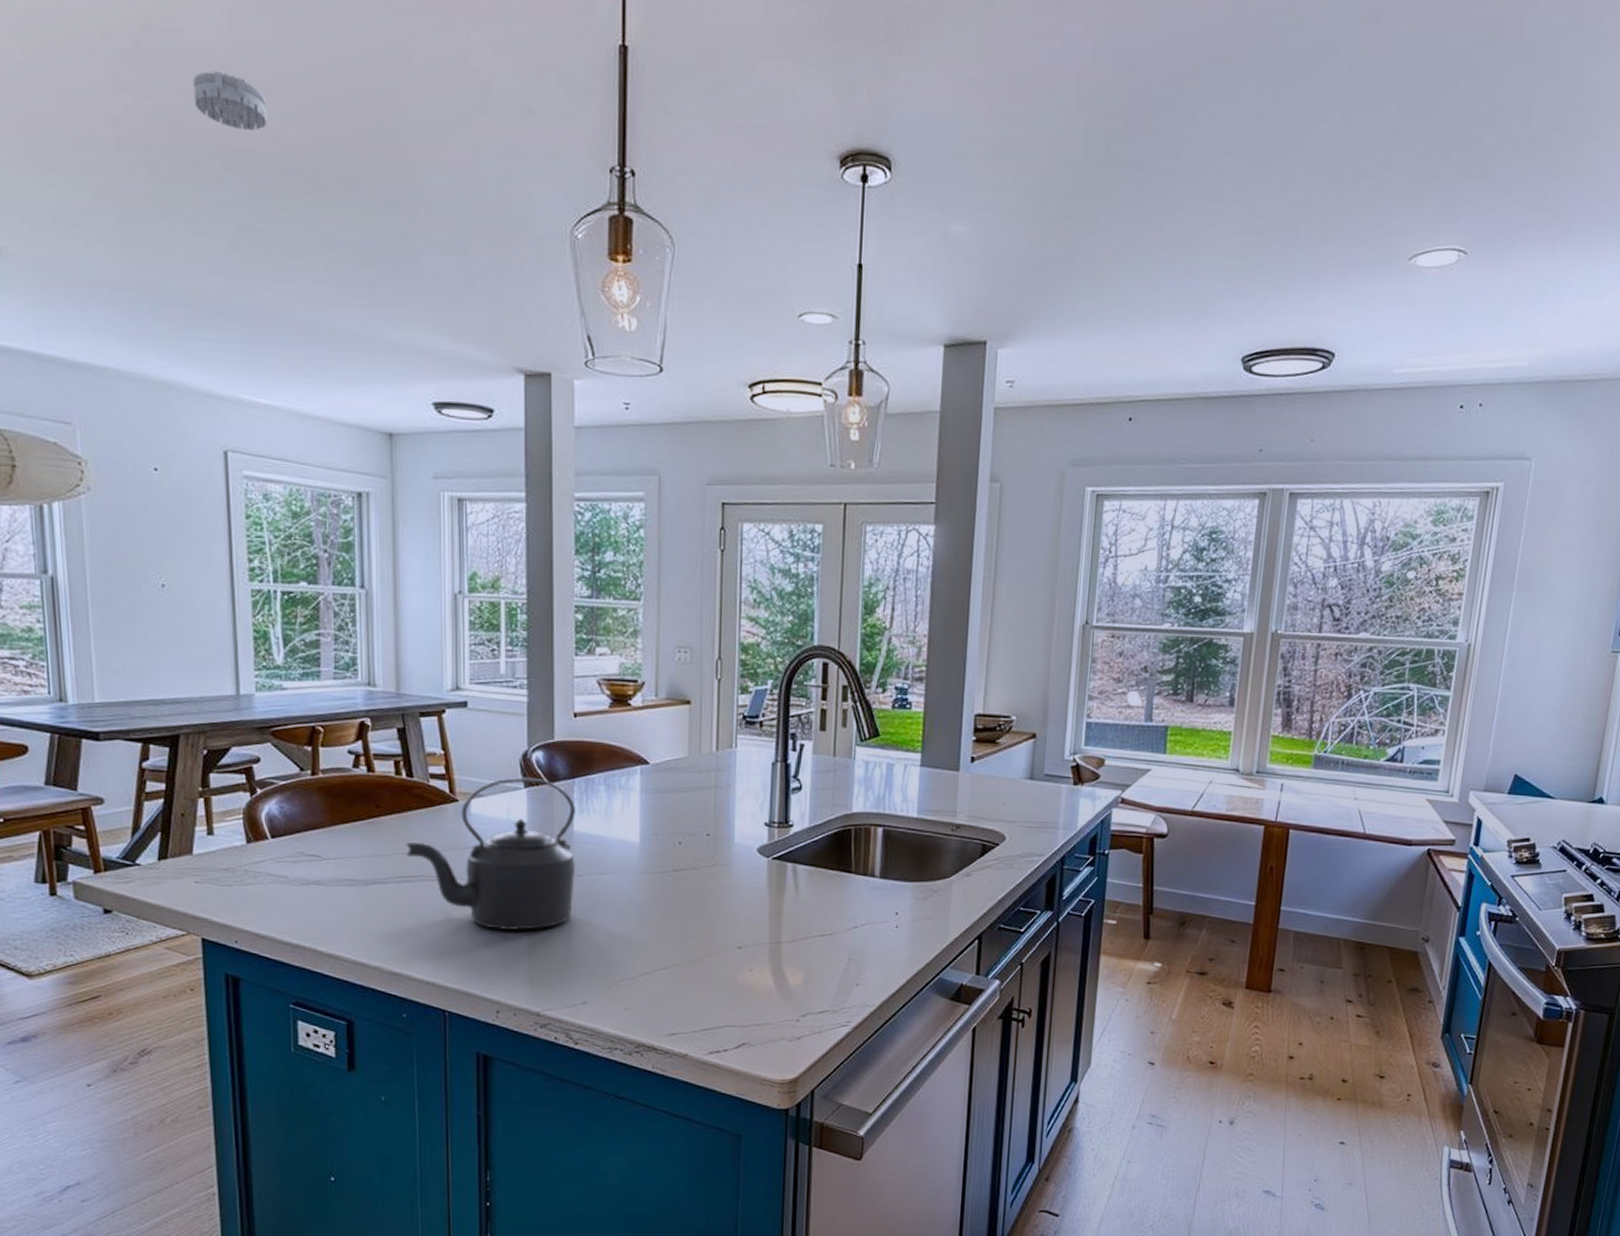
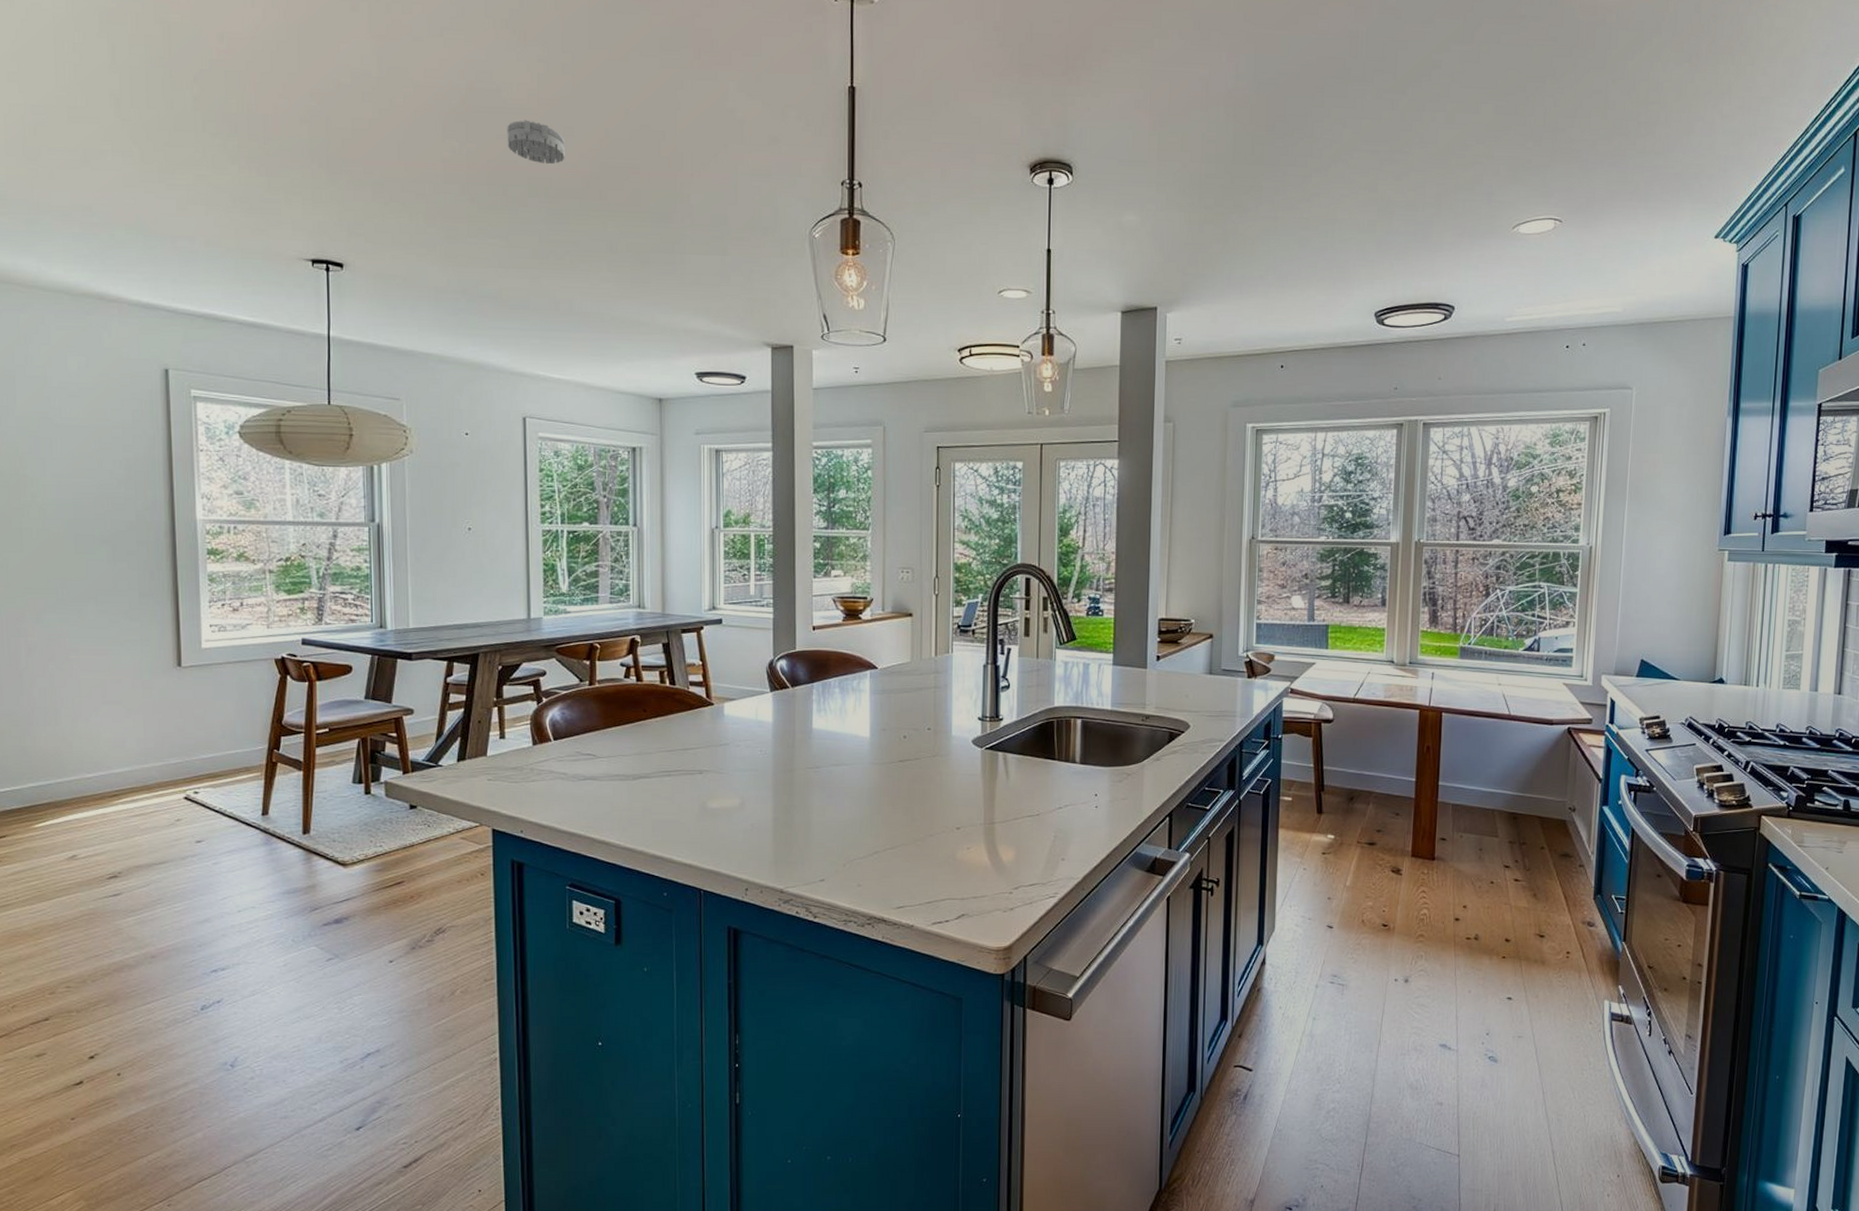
kettle: present [406,778,576,930] -> none [669,683,815,816]

